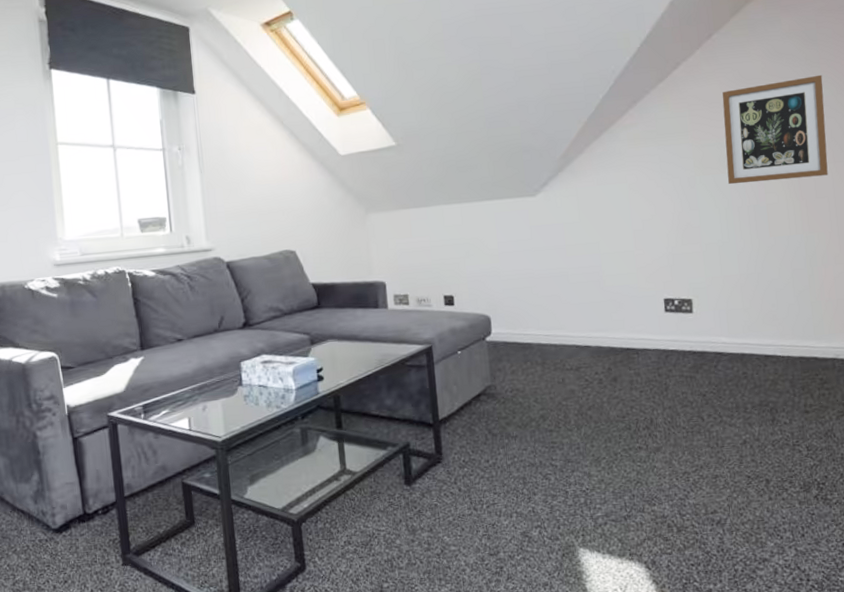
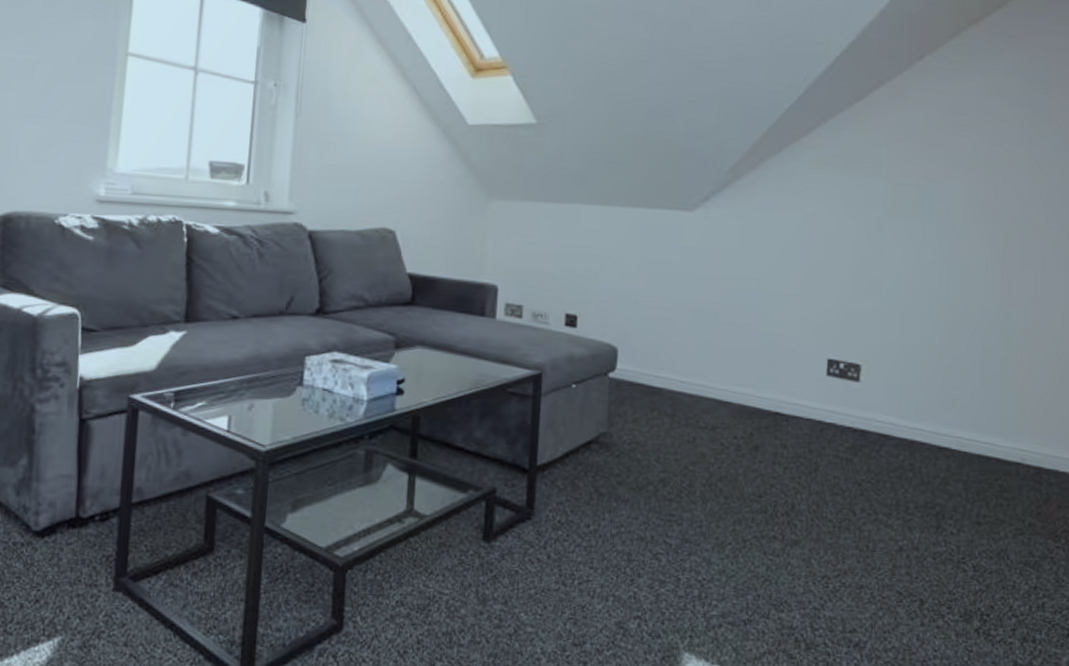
wall art: present [722,74,828,185] -> none [920,123,1045,243]

